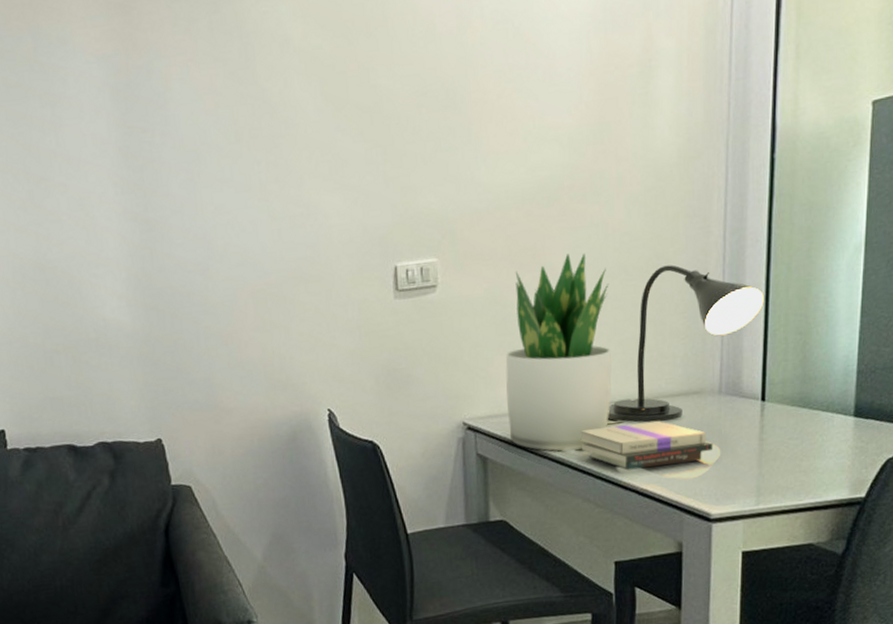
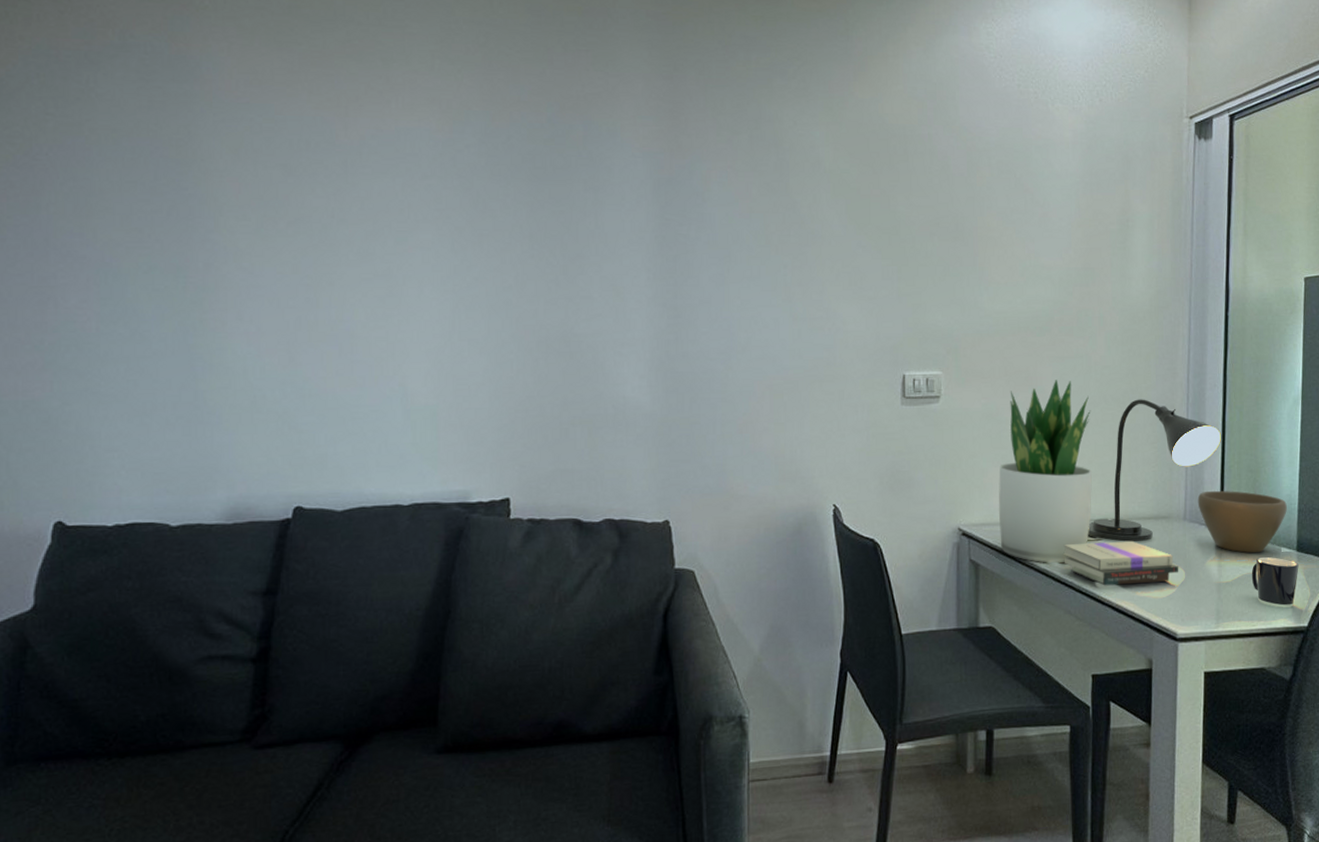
bowl: none [735,357,843,424] -> present [1197,490,1287,553]
mug: none [799,425,856,480] -> present [1251,556,1299,608]

